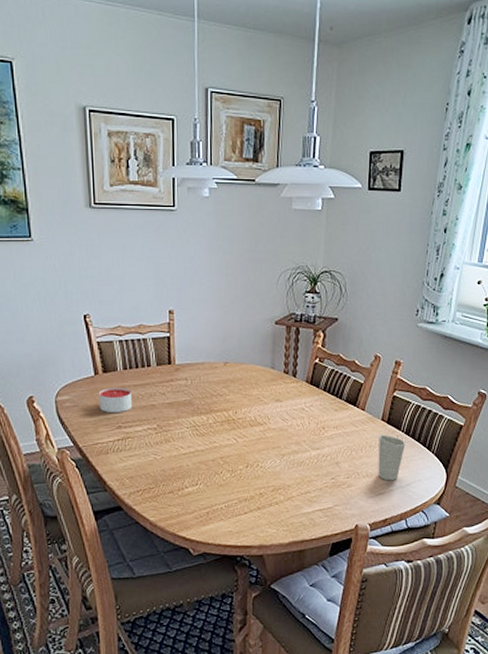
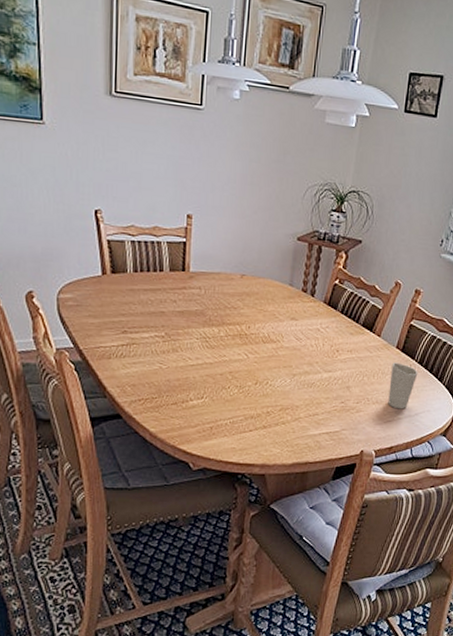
candle: present [98,387,132,412] -> none [104,290,140,317]

